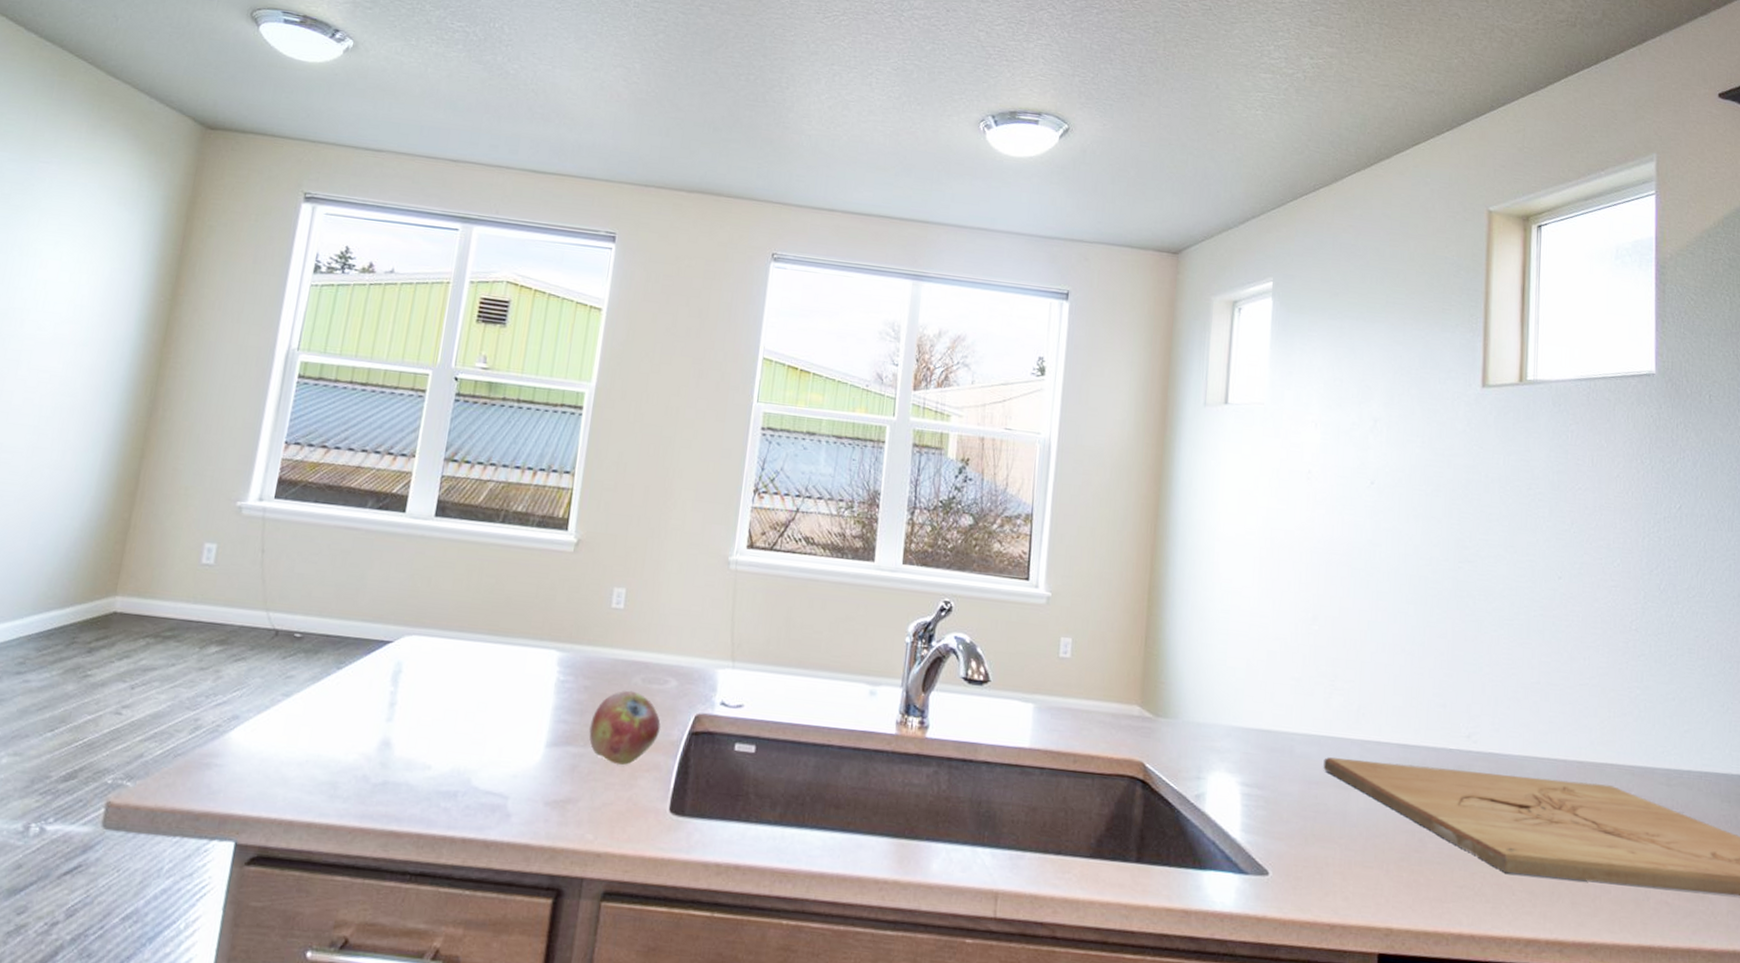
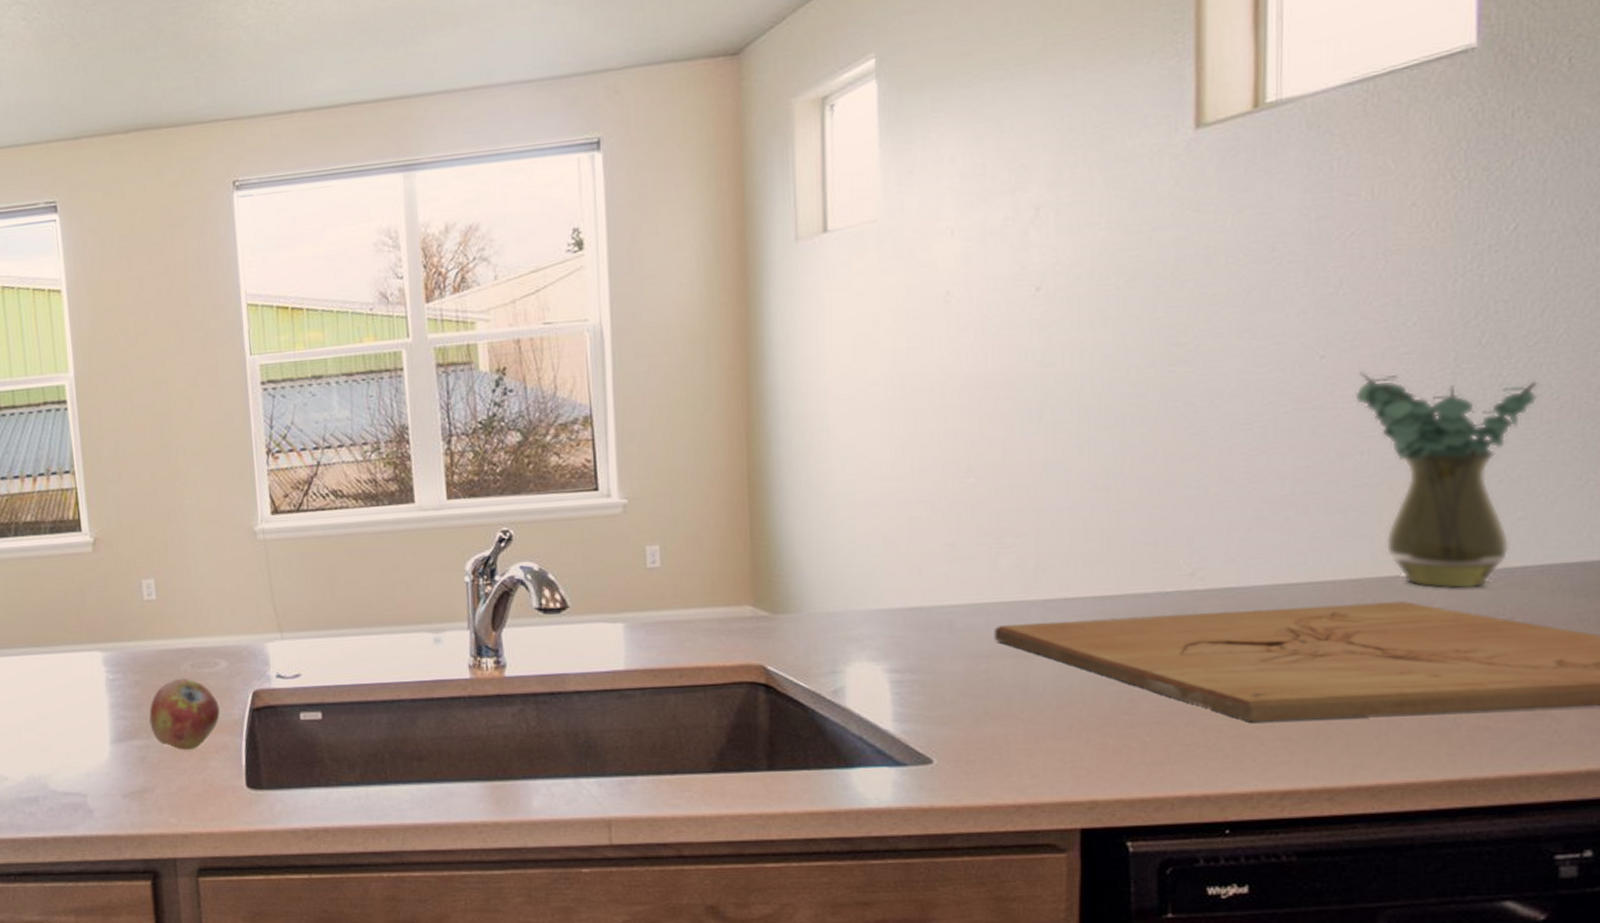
vase: none [1580,594,1696,782] -> present [1355,371,1539,588]

